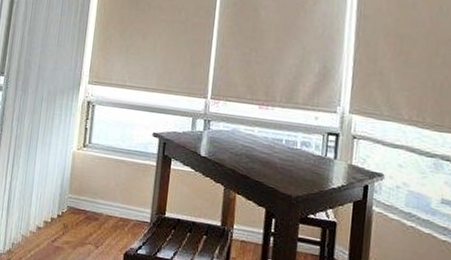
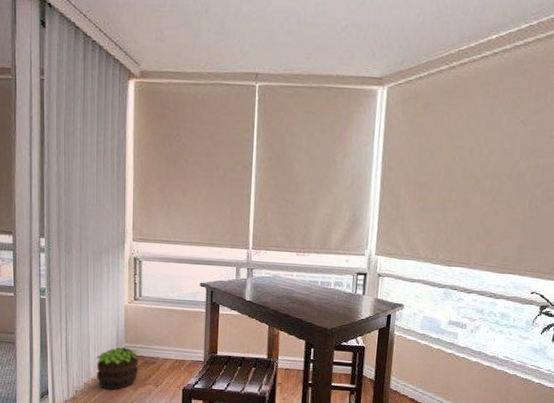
potted plant: none [36,198,82,247] -> present [96,347,139,390]

